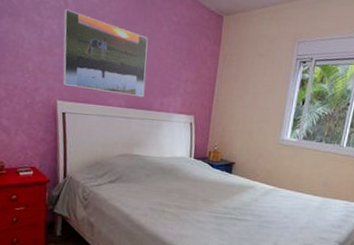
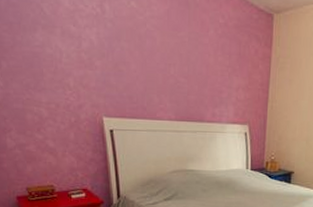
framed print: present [62,8,148,98] -> none [102,16,195,109]

